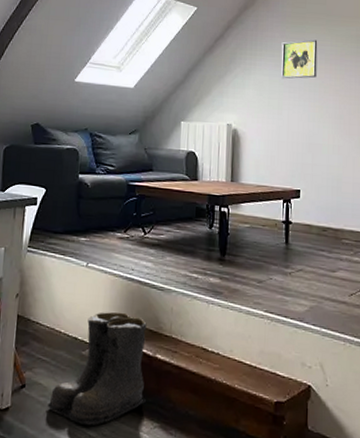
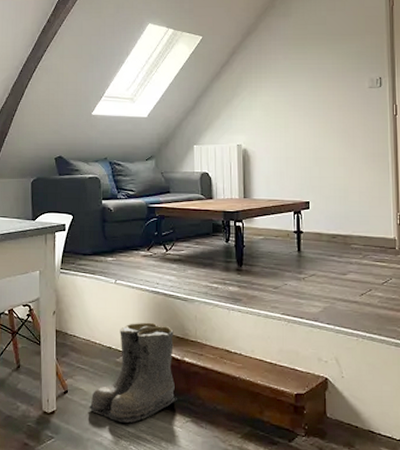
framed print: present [281,39,318,79] -> none [285,59,320,99]

